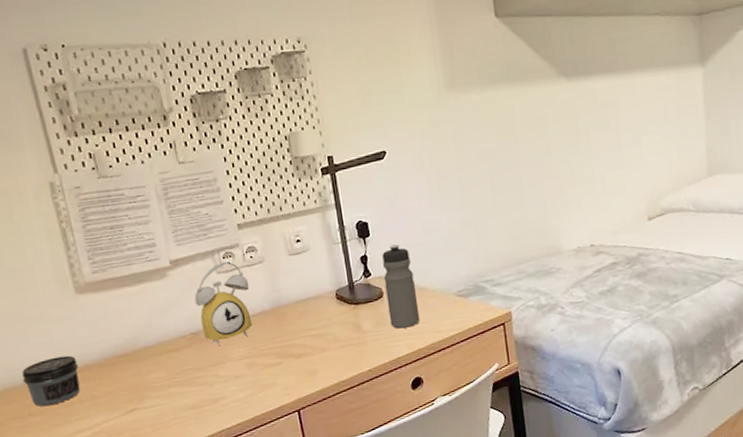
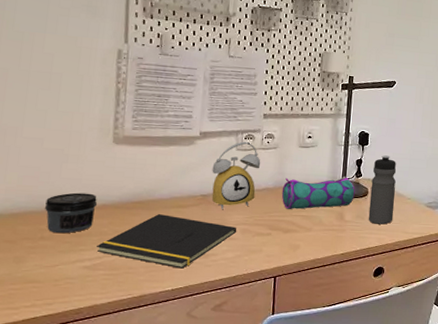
notepad: none [91,362,242,421] -> present [97,214,237,269]
pencil case: none [281,279,368,332] -> present [281,176,355,210]

